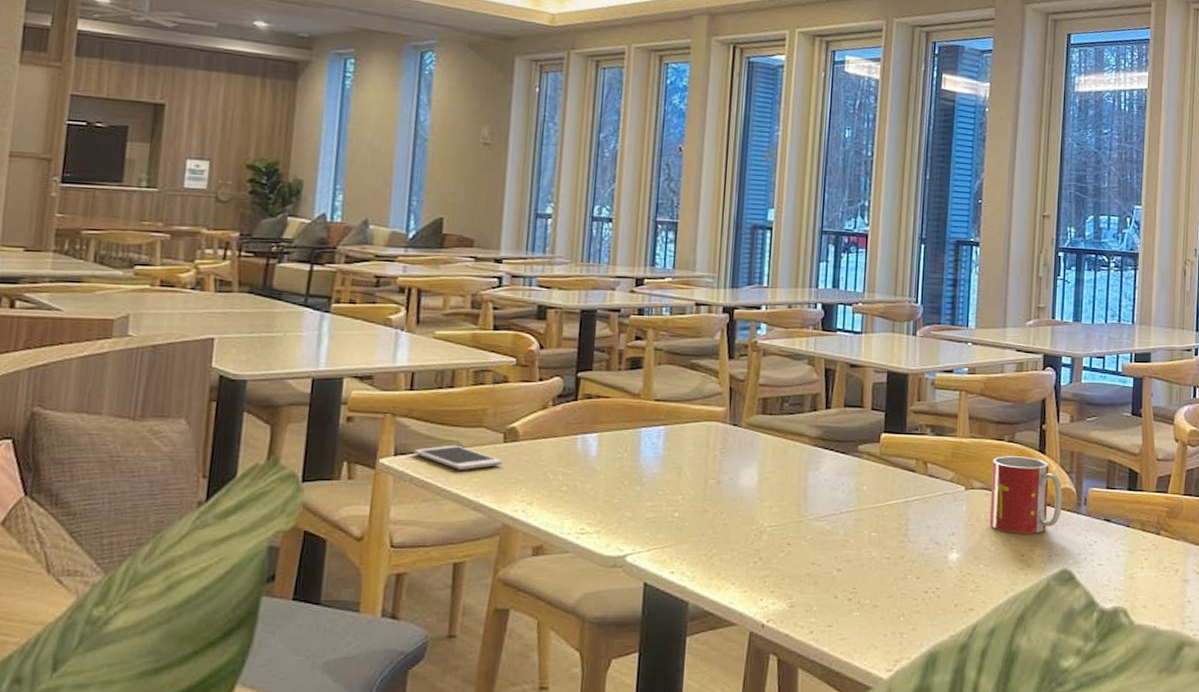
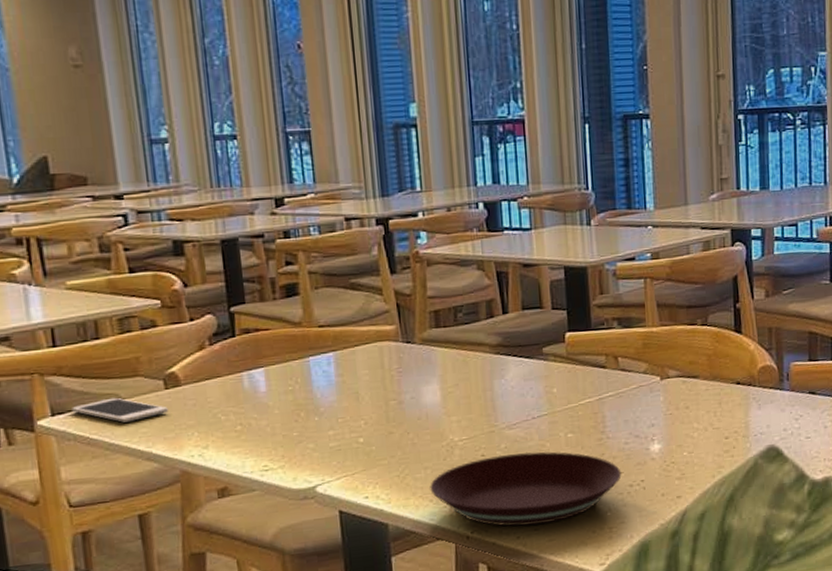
plate: none [734,545,919,622] -> present [430,451,622,527]
mug: present [989,456,1062,534] -> none [686,338,764,418]

